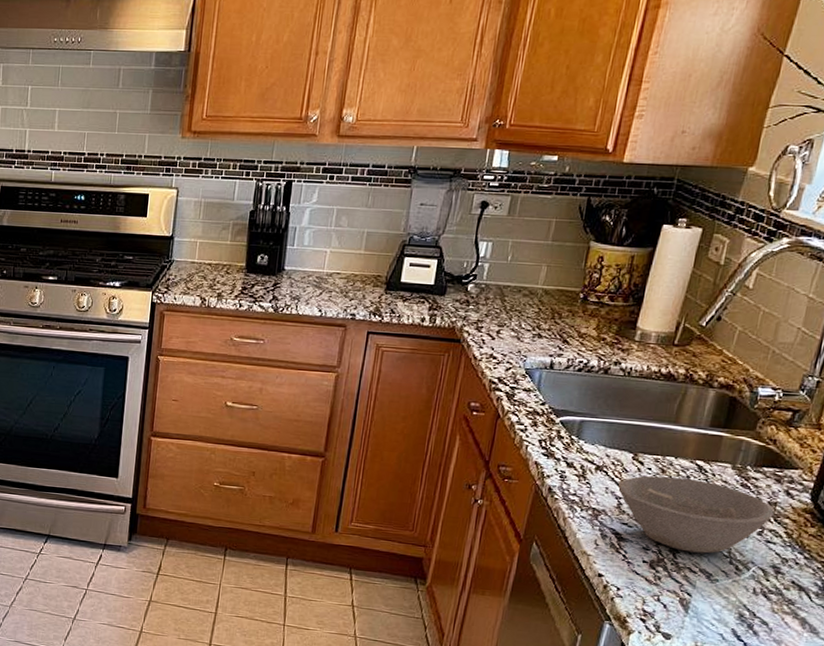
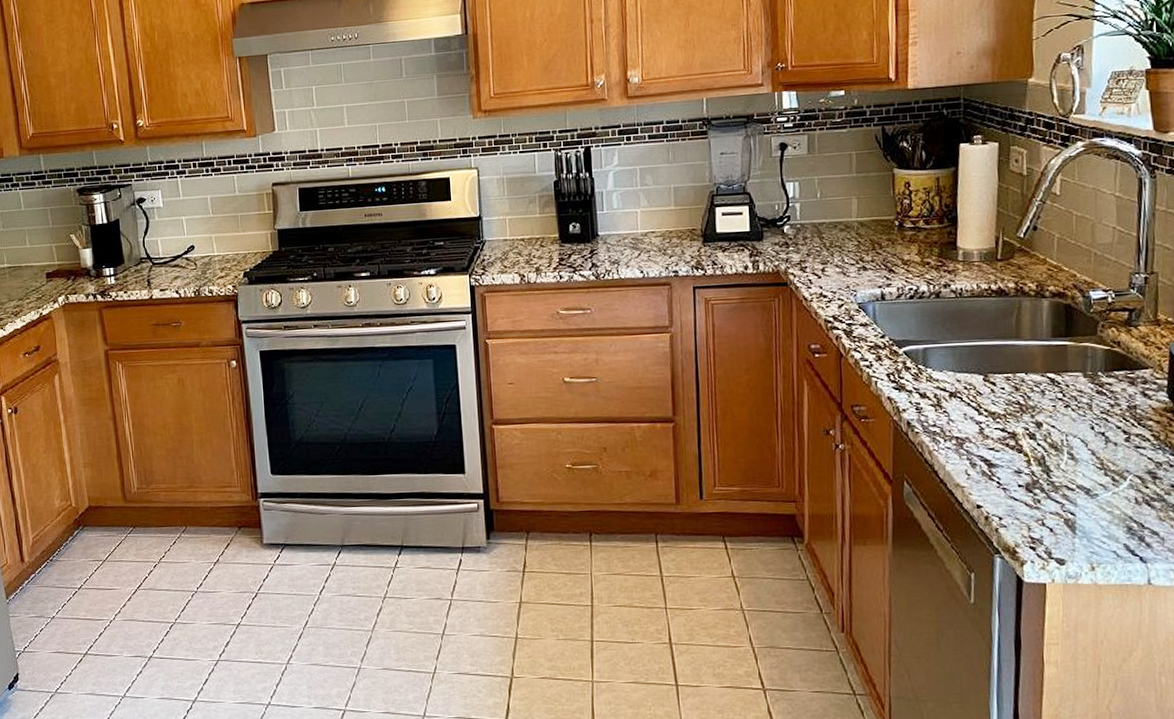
bowl: present [618,475,774,554] -> none [976,393,1136,470]

